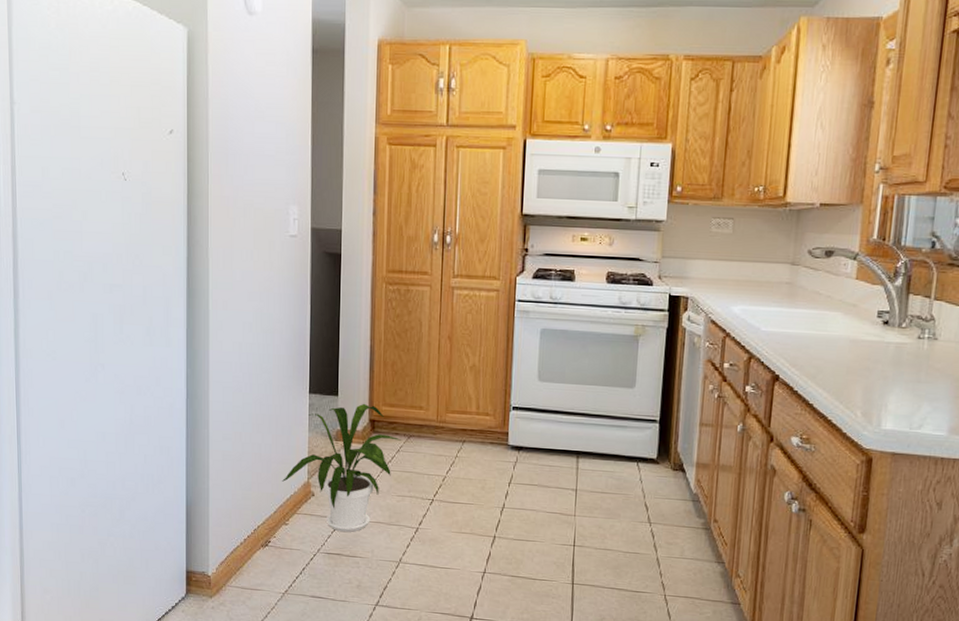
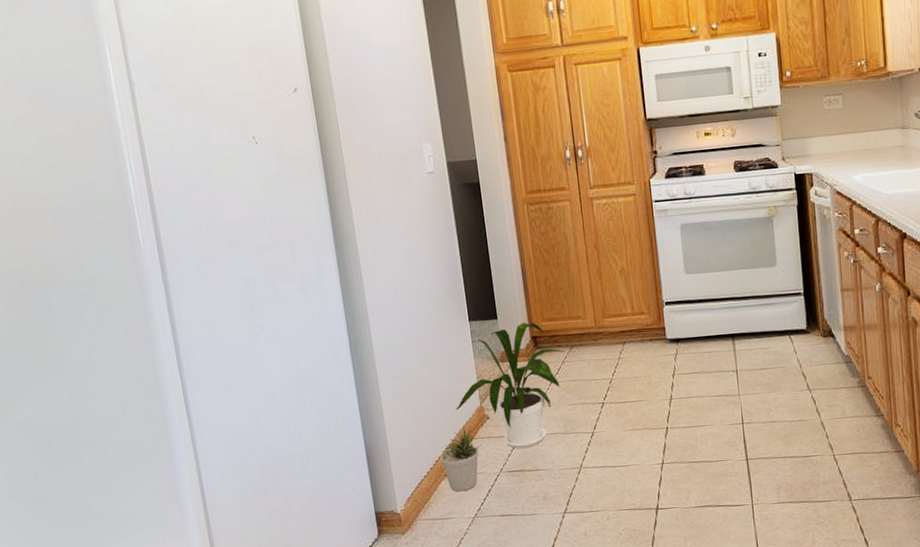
potted plant: none [260,498,303,565] -> present [440,425,482,492]

